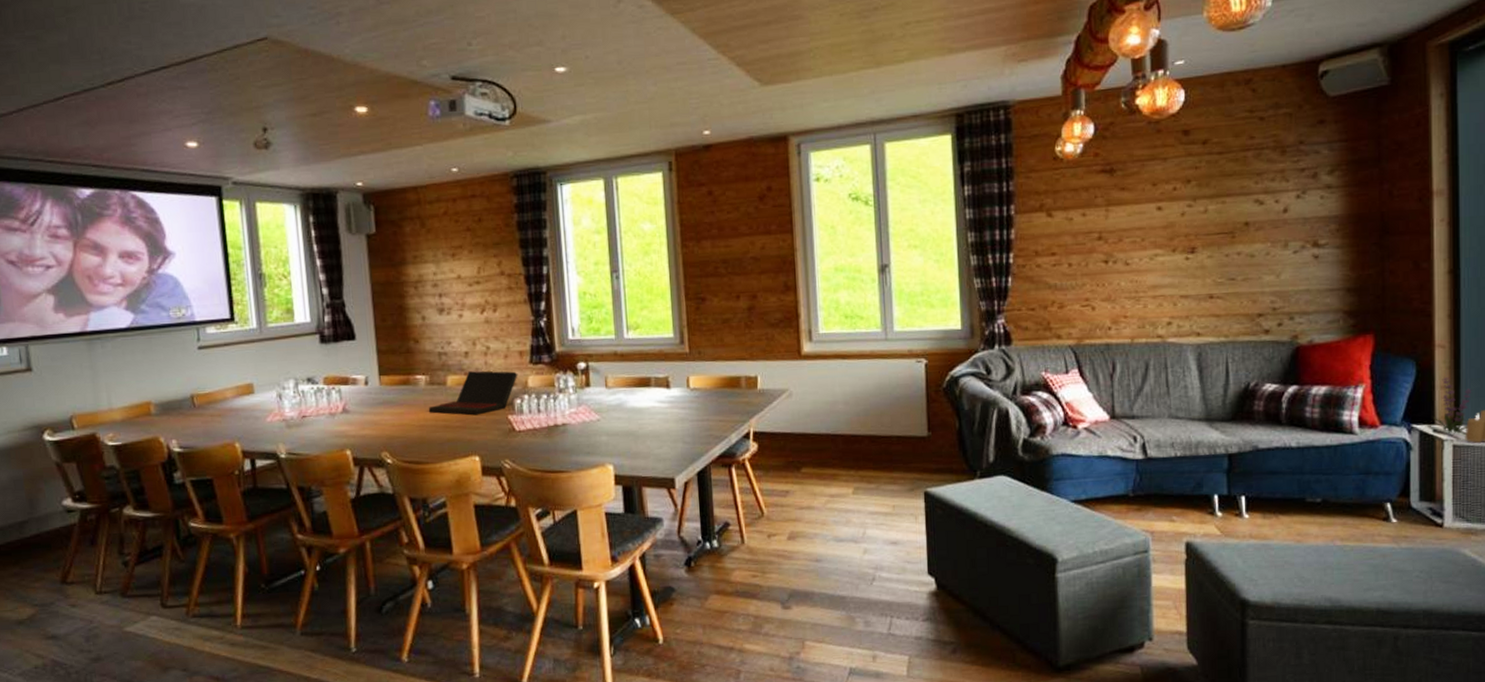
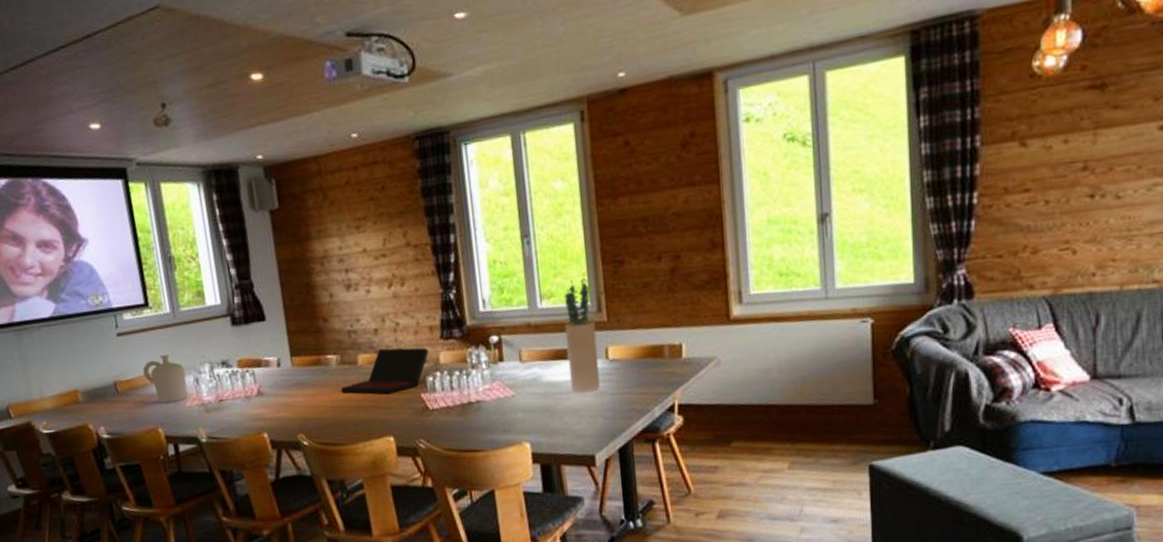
water jug: none [223,370,270,419] -> present [142,355,189,404]
vase: none [649,307,682,420] -> present [564,272,601,394]

